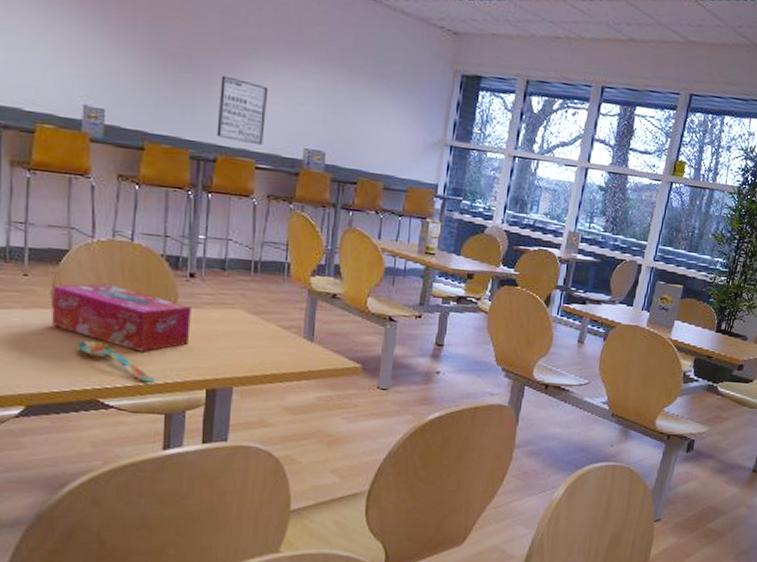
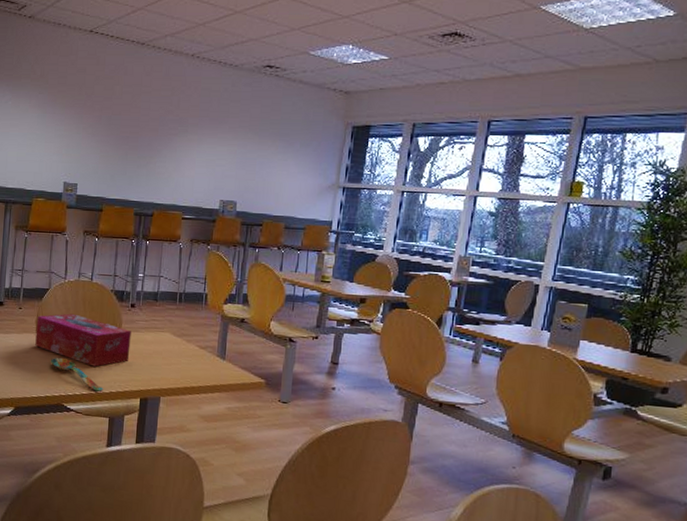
wall art: present [216,75,269,146] -> none [154,149,194,201]

